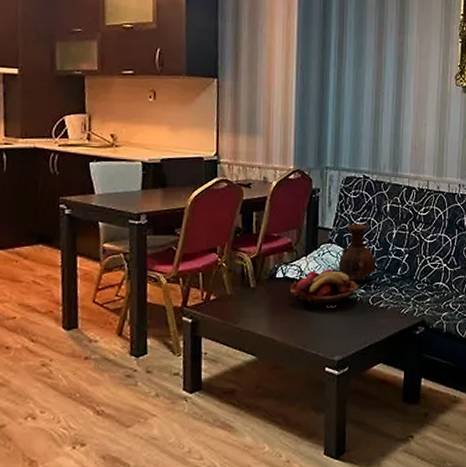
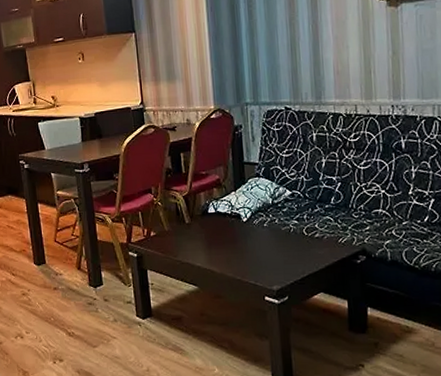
fruit basket: present [289,269,360,307] -> none [222,202,292,239]
vase: present [339,224,376,281] -> none [268,155,308,212]

